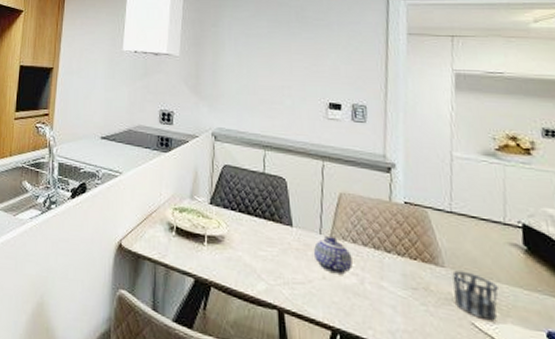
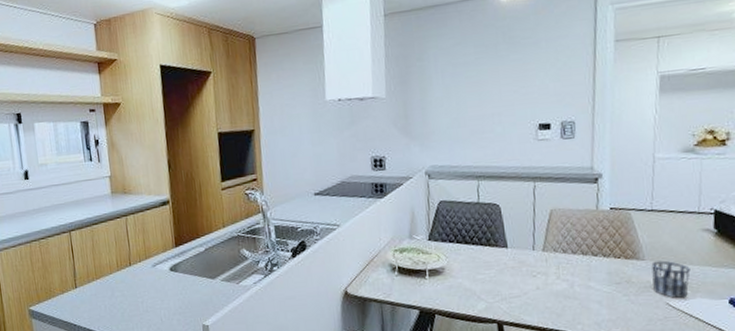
teapot: present [314,236,353,275] -> none [528,251,563,283]

